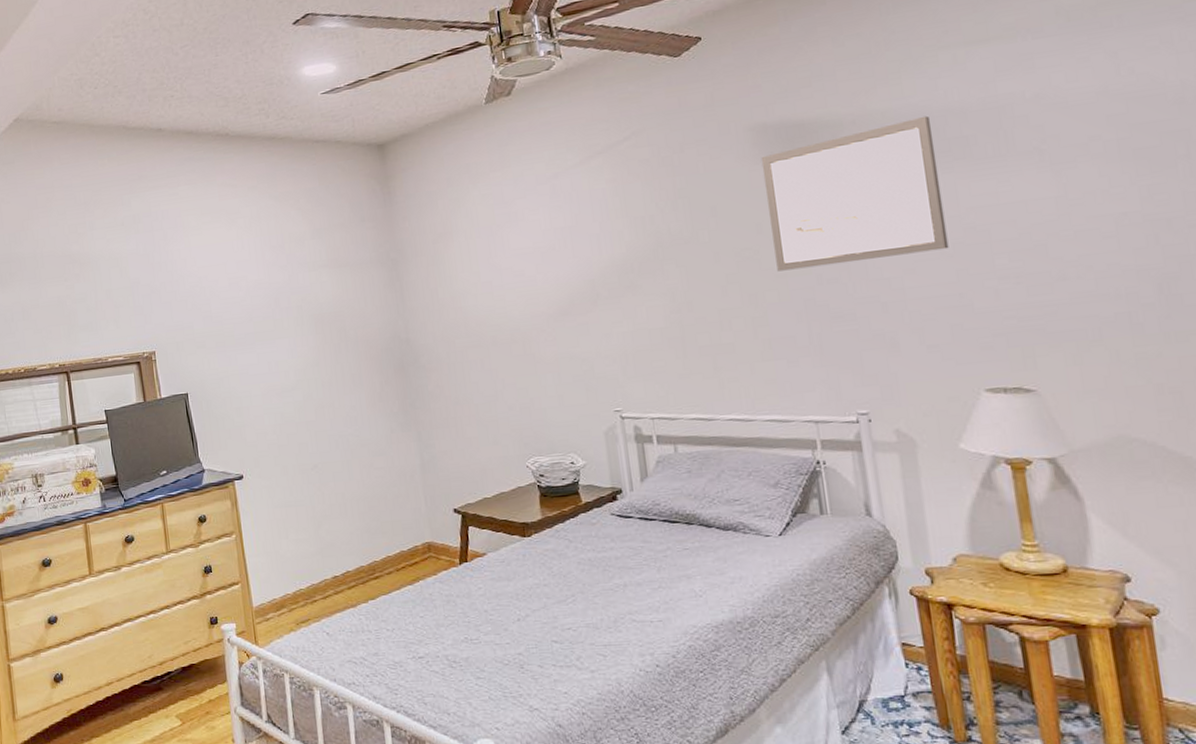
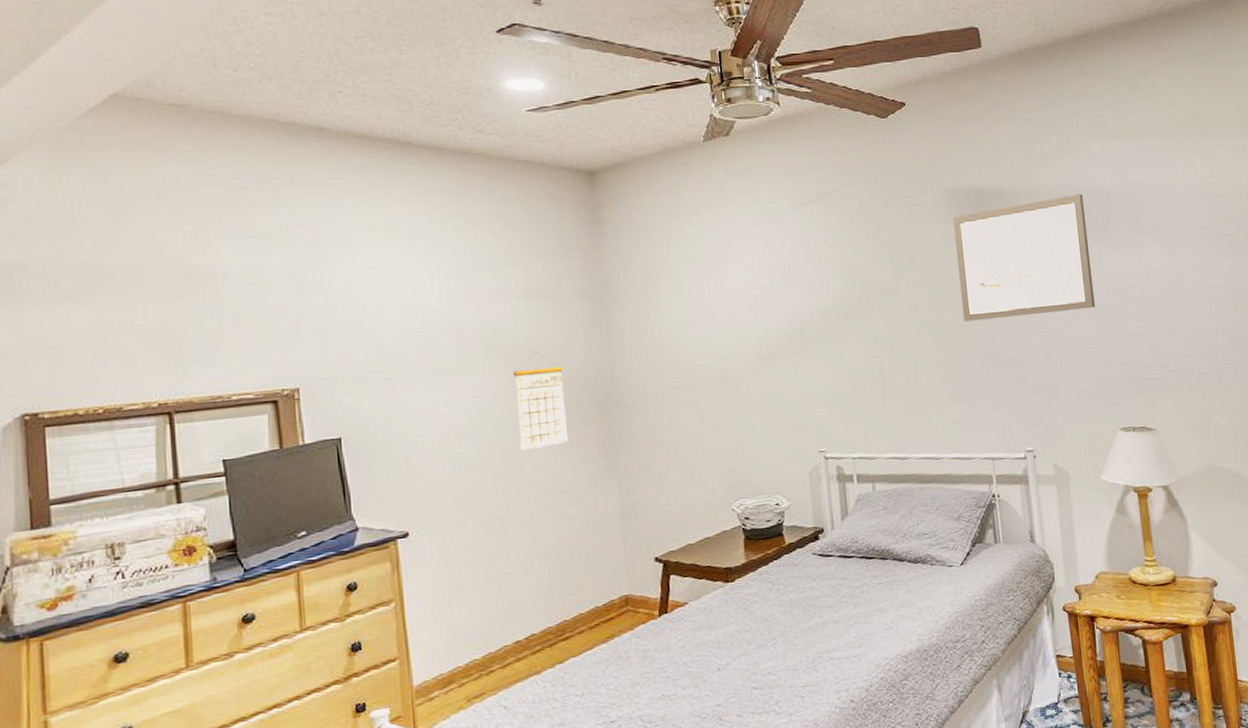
calendar: none [321,316,371,406] -> present [513,352,568,451]

